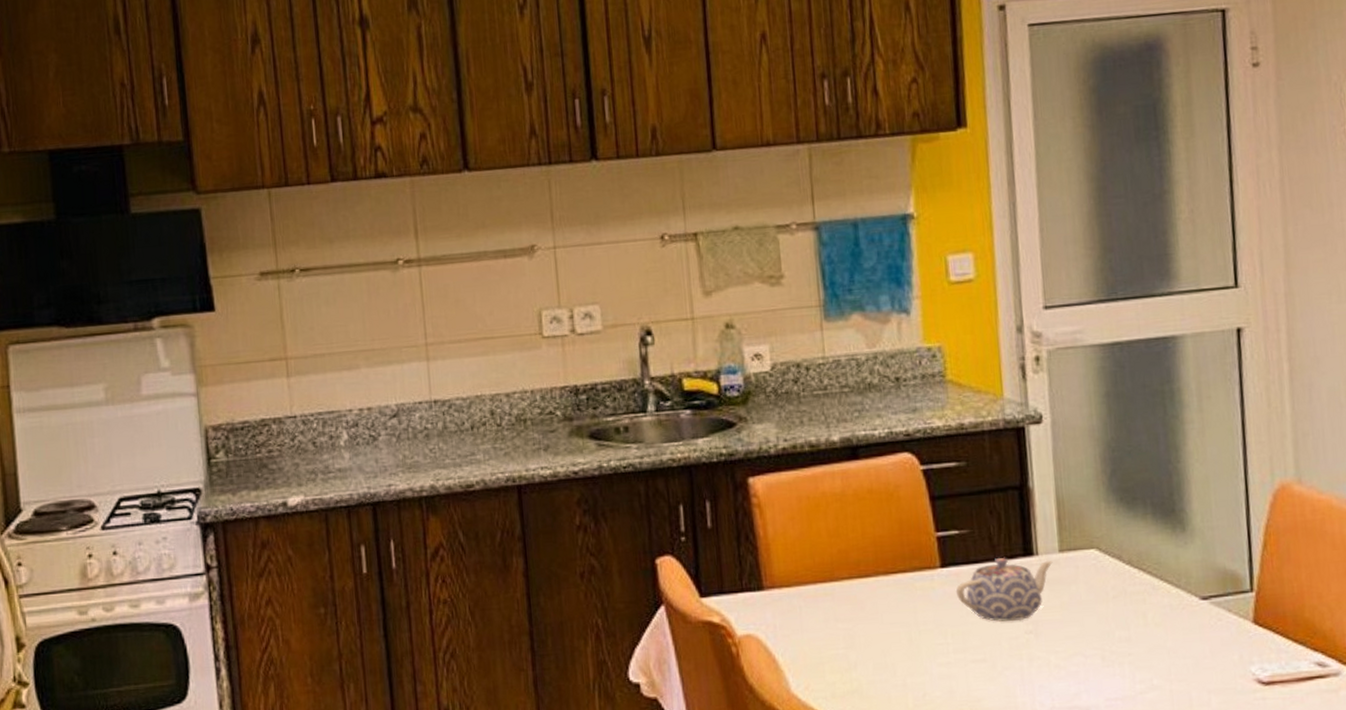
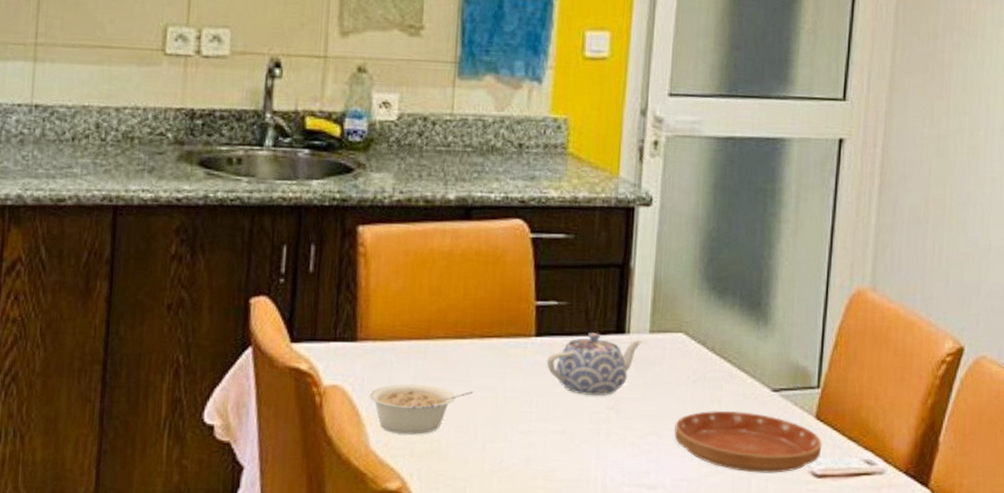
legume: none [782,625,886,677] -> present [368,384,474,435]
saucer: none [1100,623,1265,686] -> present [674,410,822,473]

